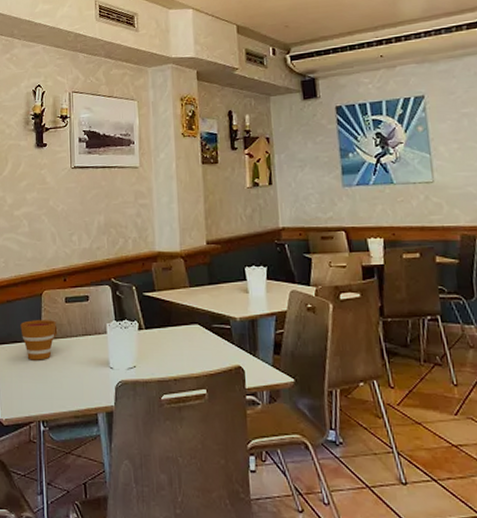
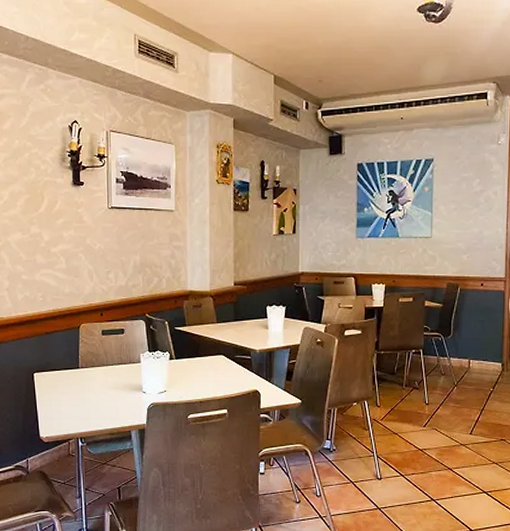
cup: present [20,320,58,360] -> none [59,350,95,386]

